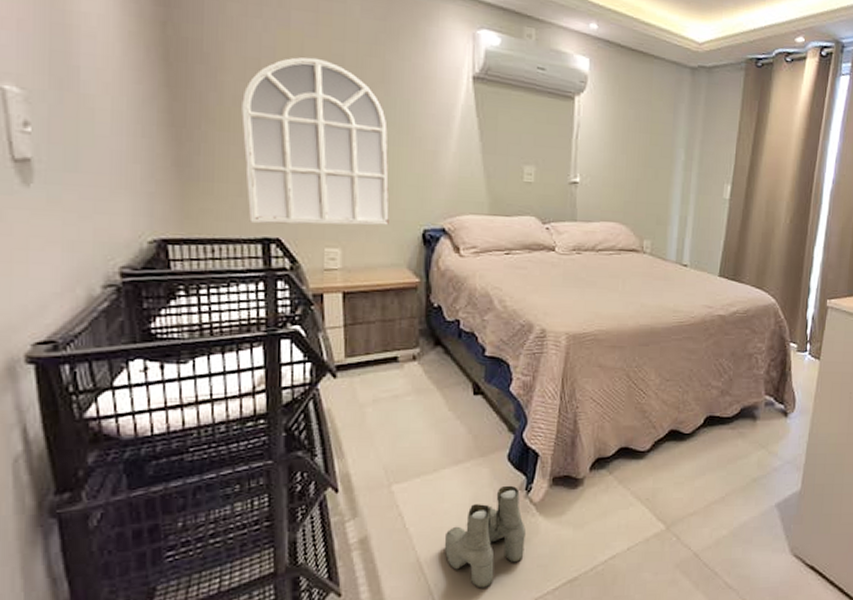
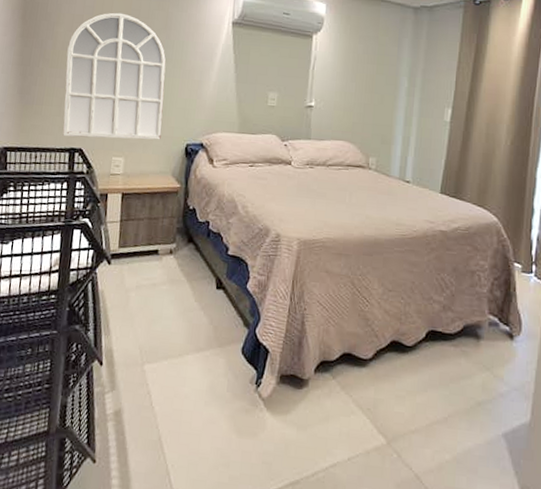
boots: present [444,485,527,588] -> none [182,377,254,477]

